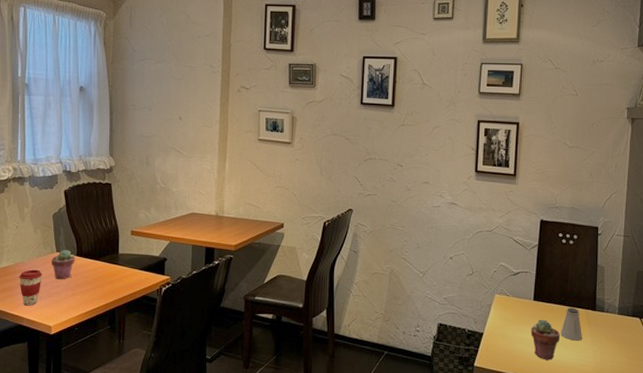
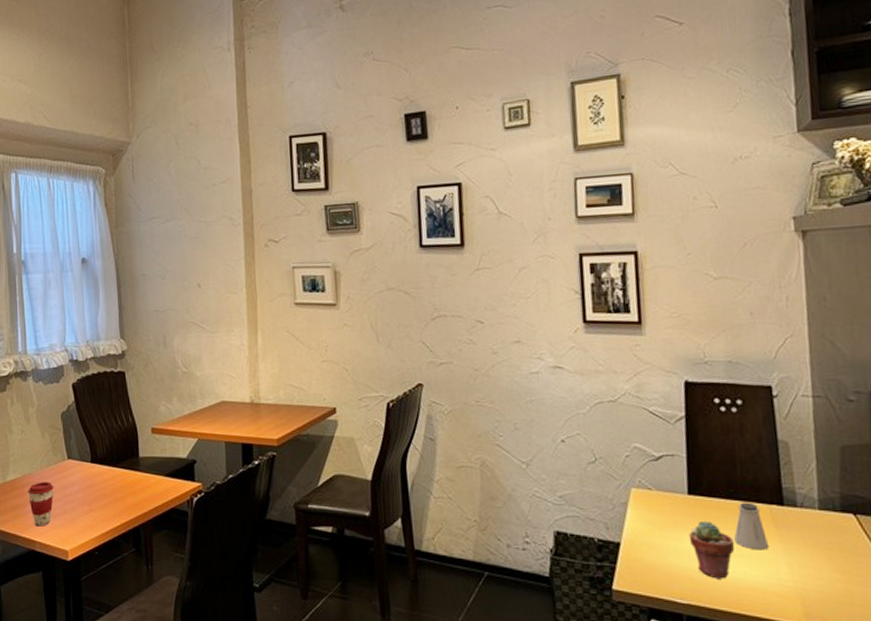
potted succulent: present [50,250,75,279] -> none [62,456,90,492]

